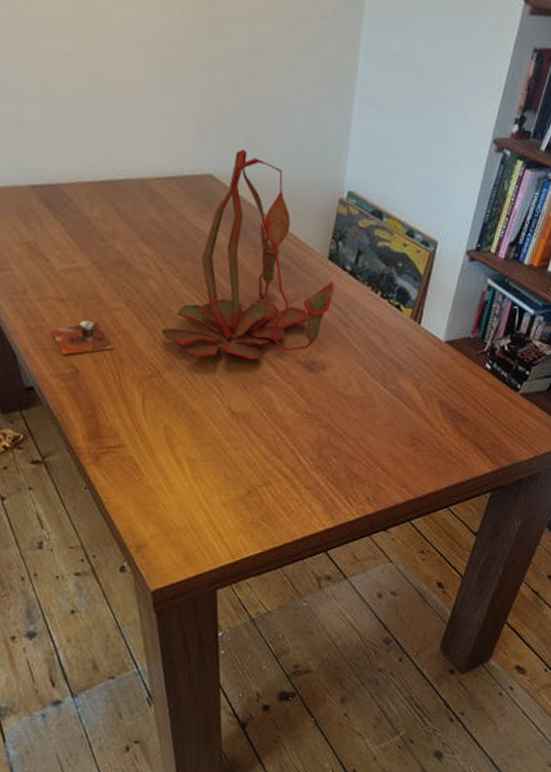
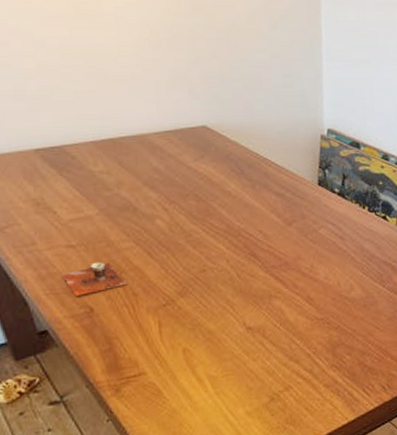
plant: present [161,149,335,360] -> none [172,103,327,282]

